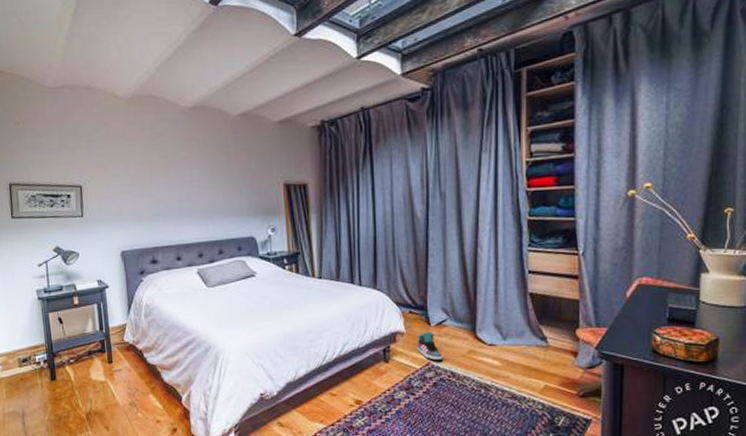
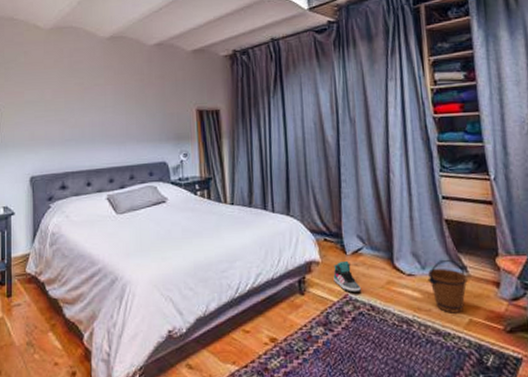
bucket: none [508,331,546,380] -> present [427,260,468,313]

